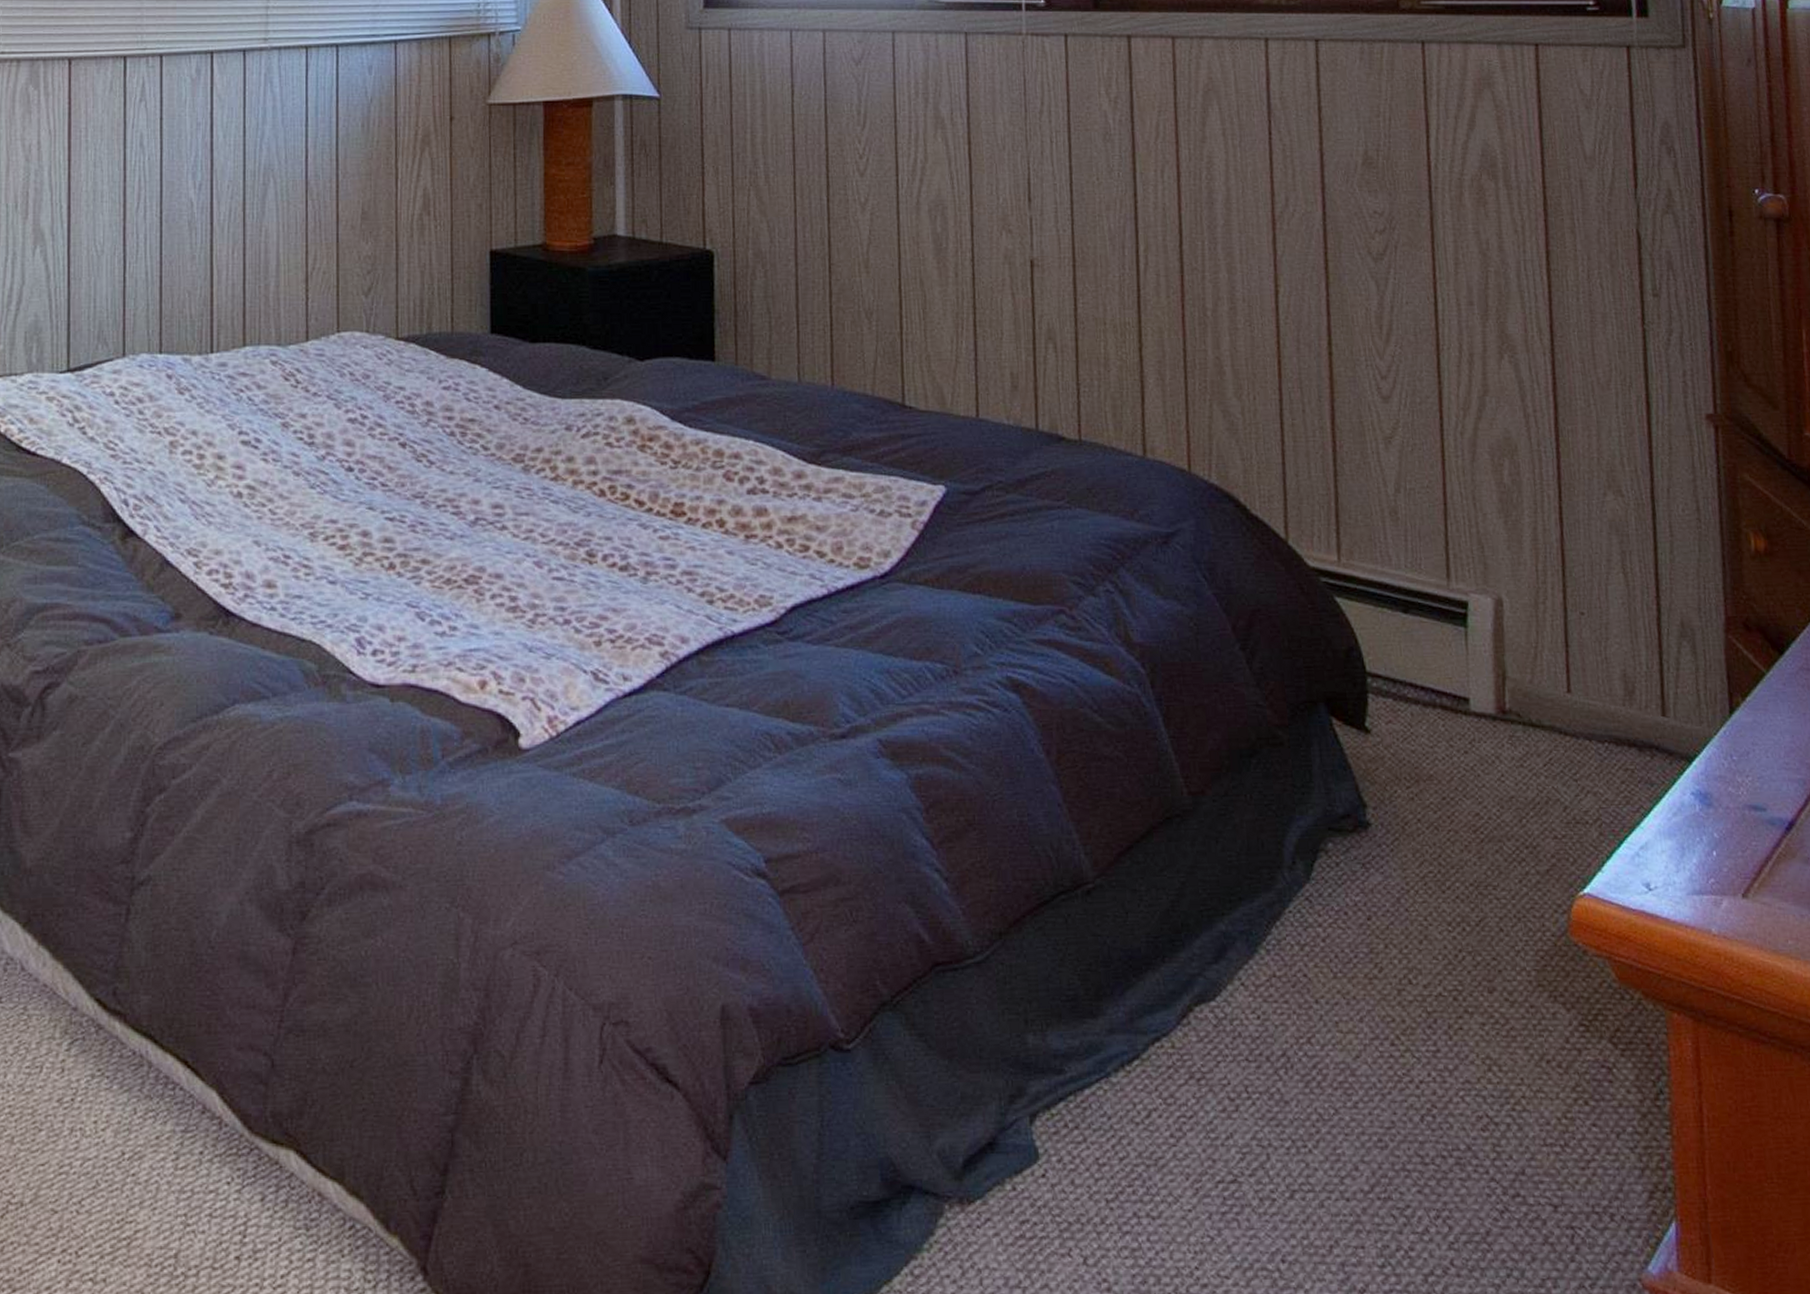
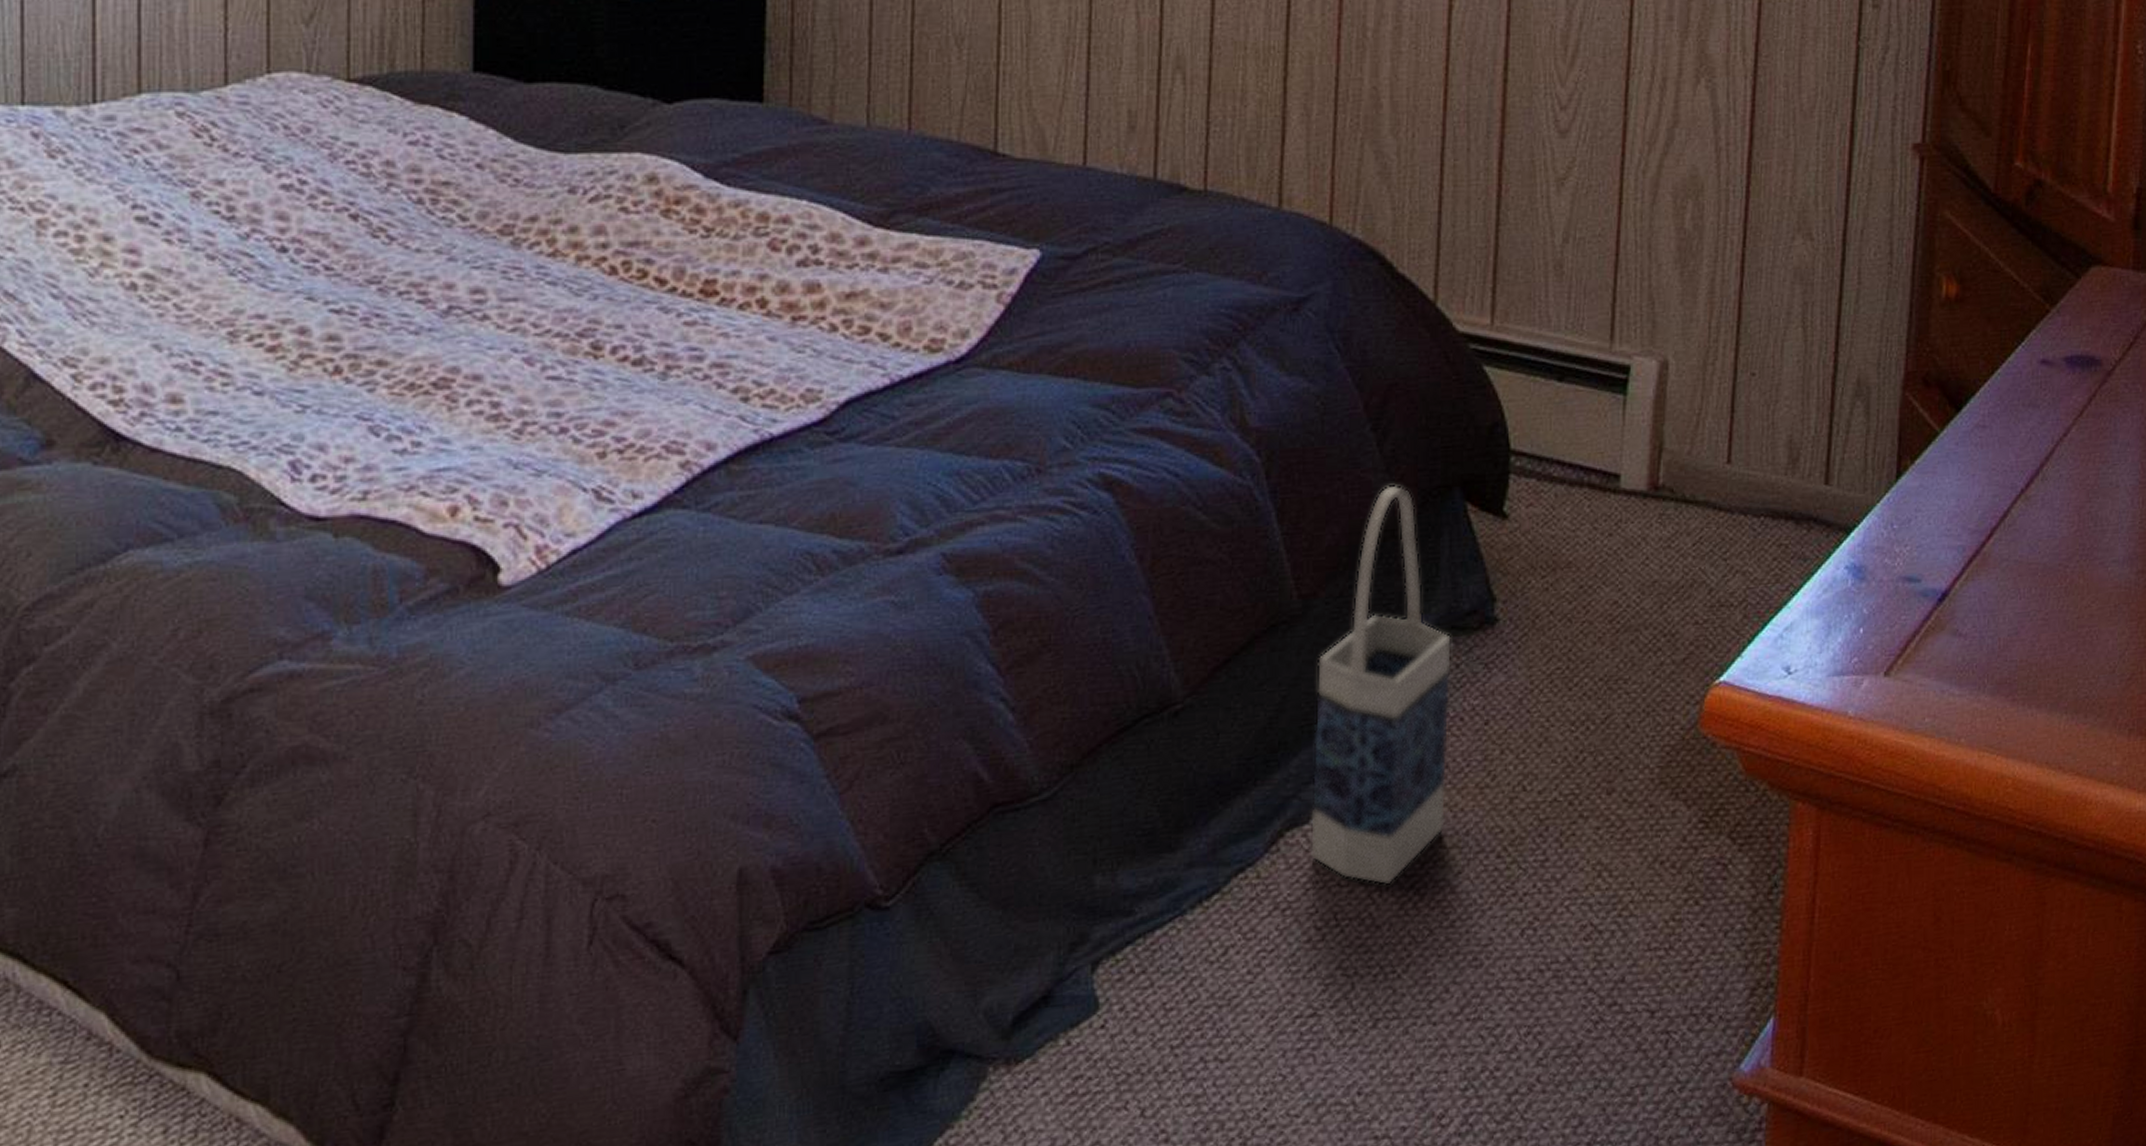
bag: none [1210,698,1340,1064] -> present [1310,485,1453,886]

